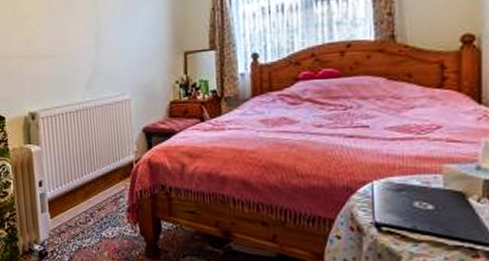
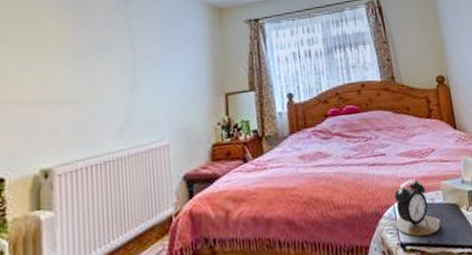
alarm clock: none [370,157,434,221] -> present [394,178,441,237]

